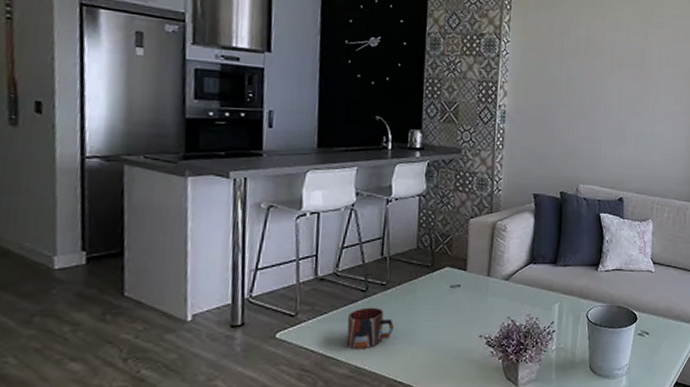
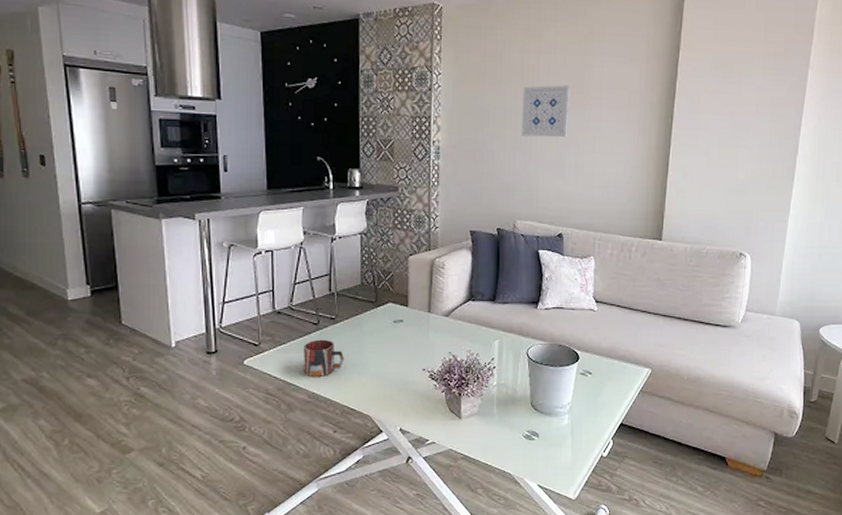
wall art: none [586,58,632,108] -> present [522,85,570,138]

